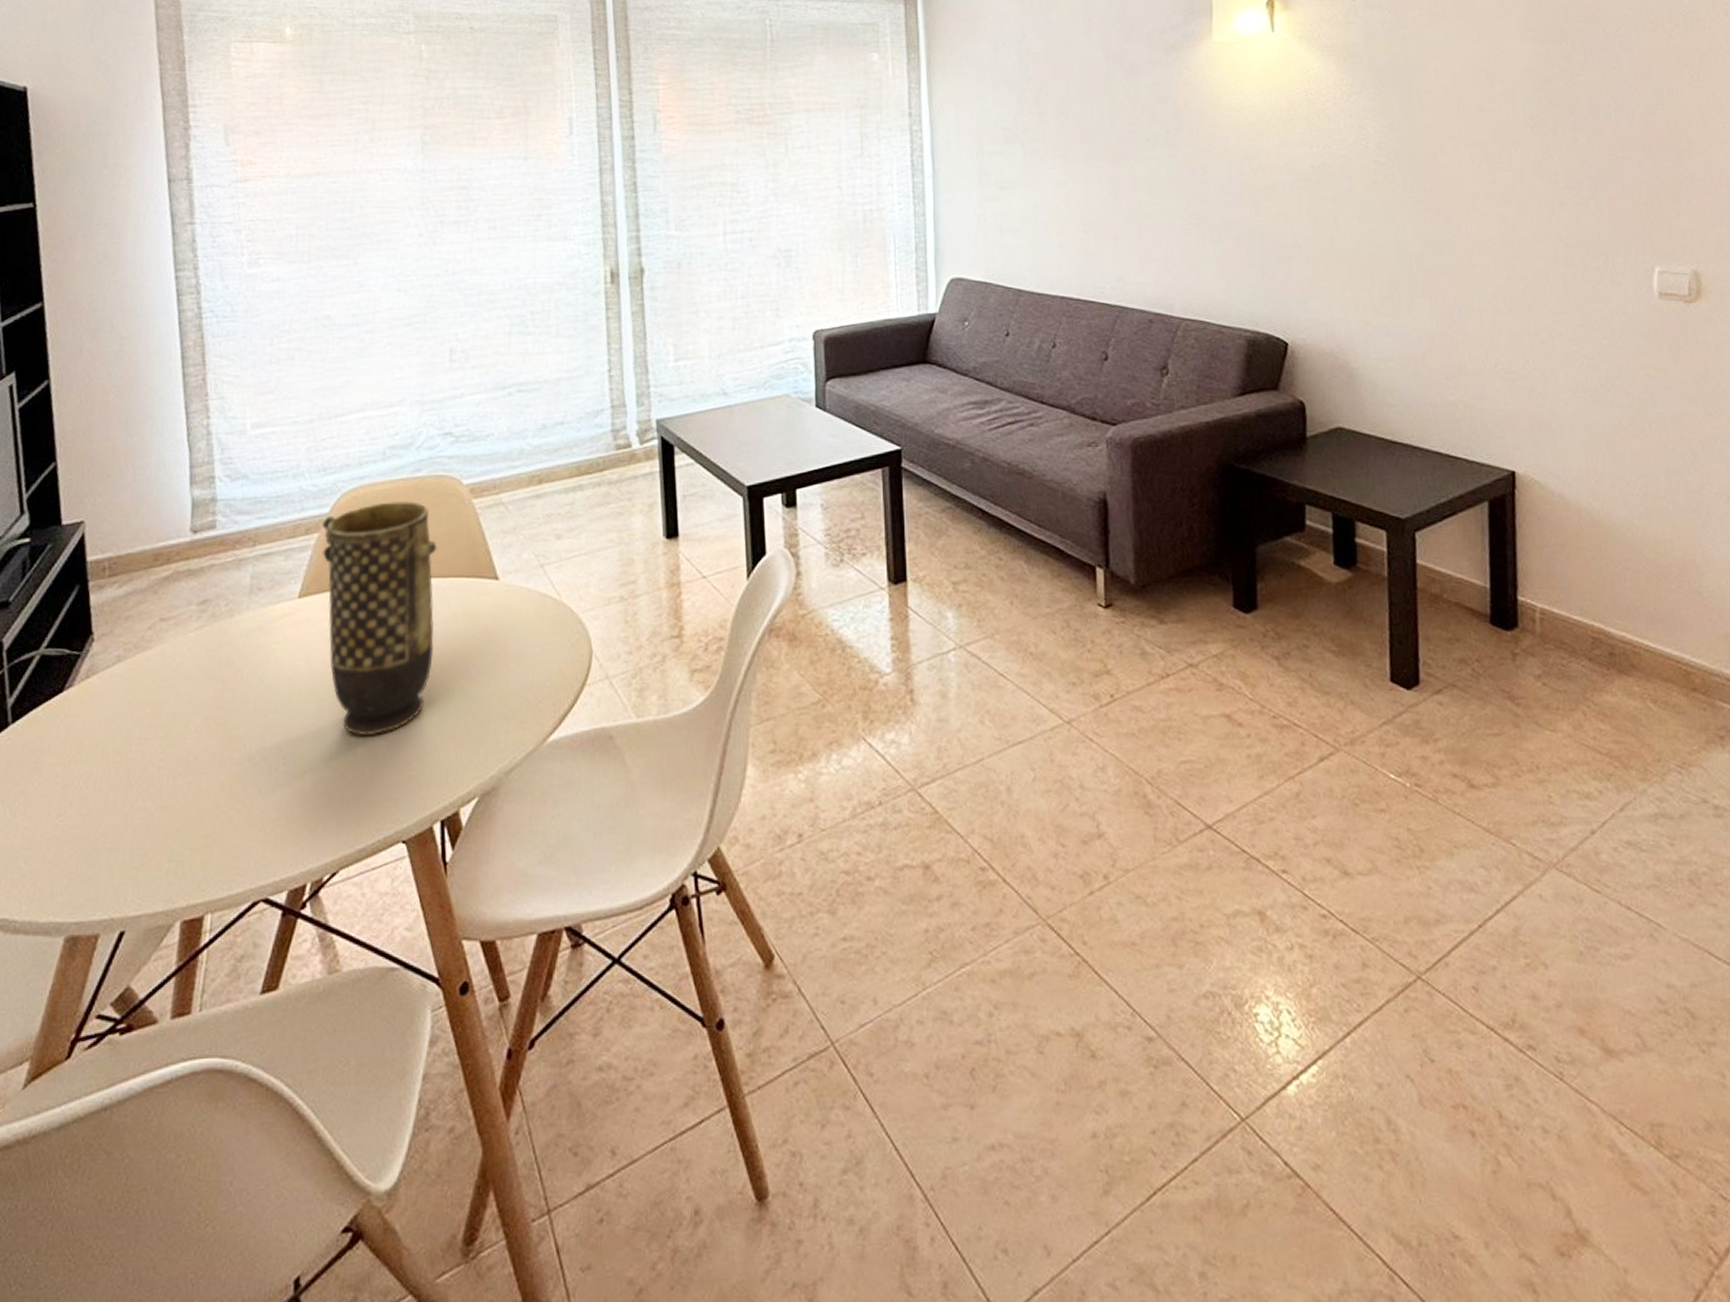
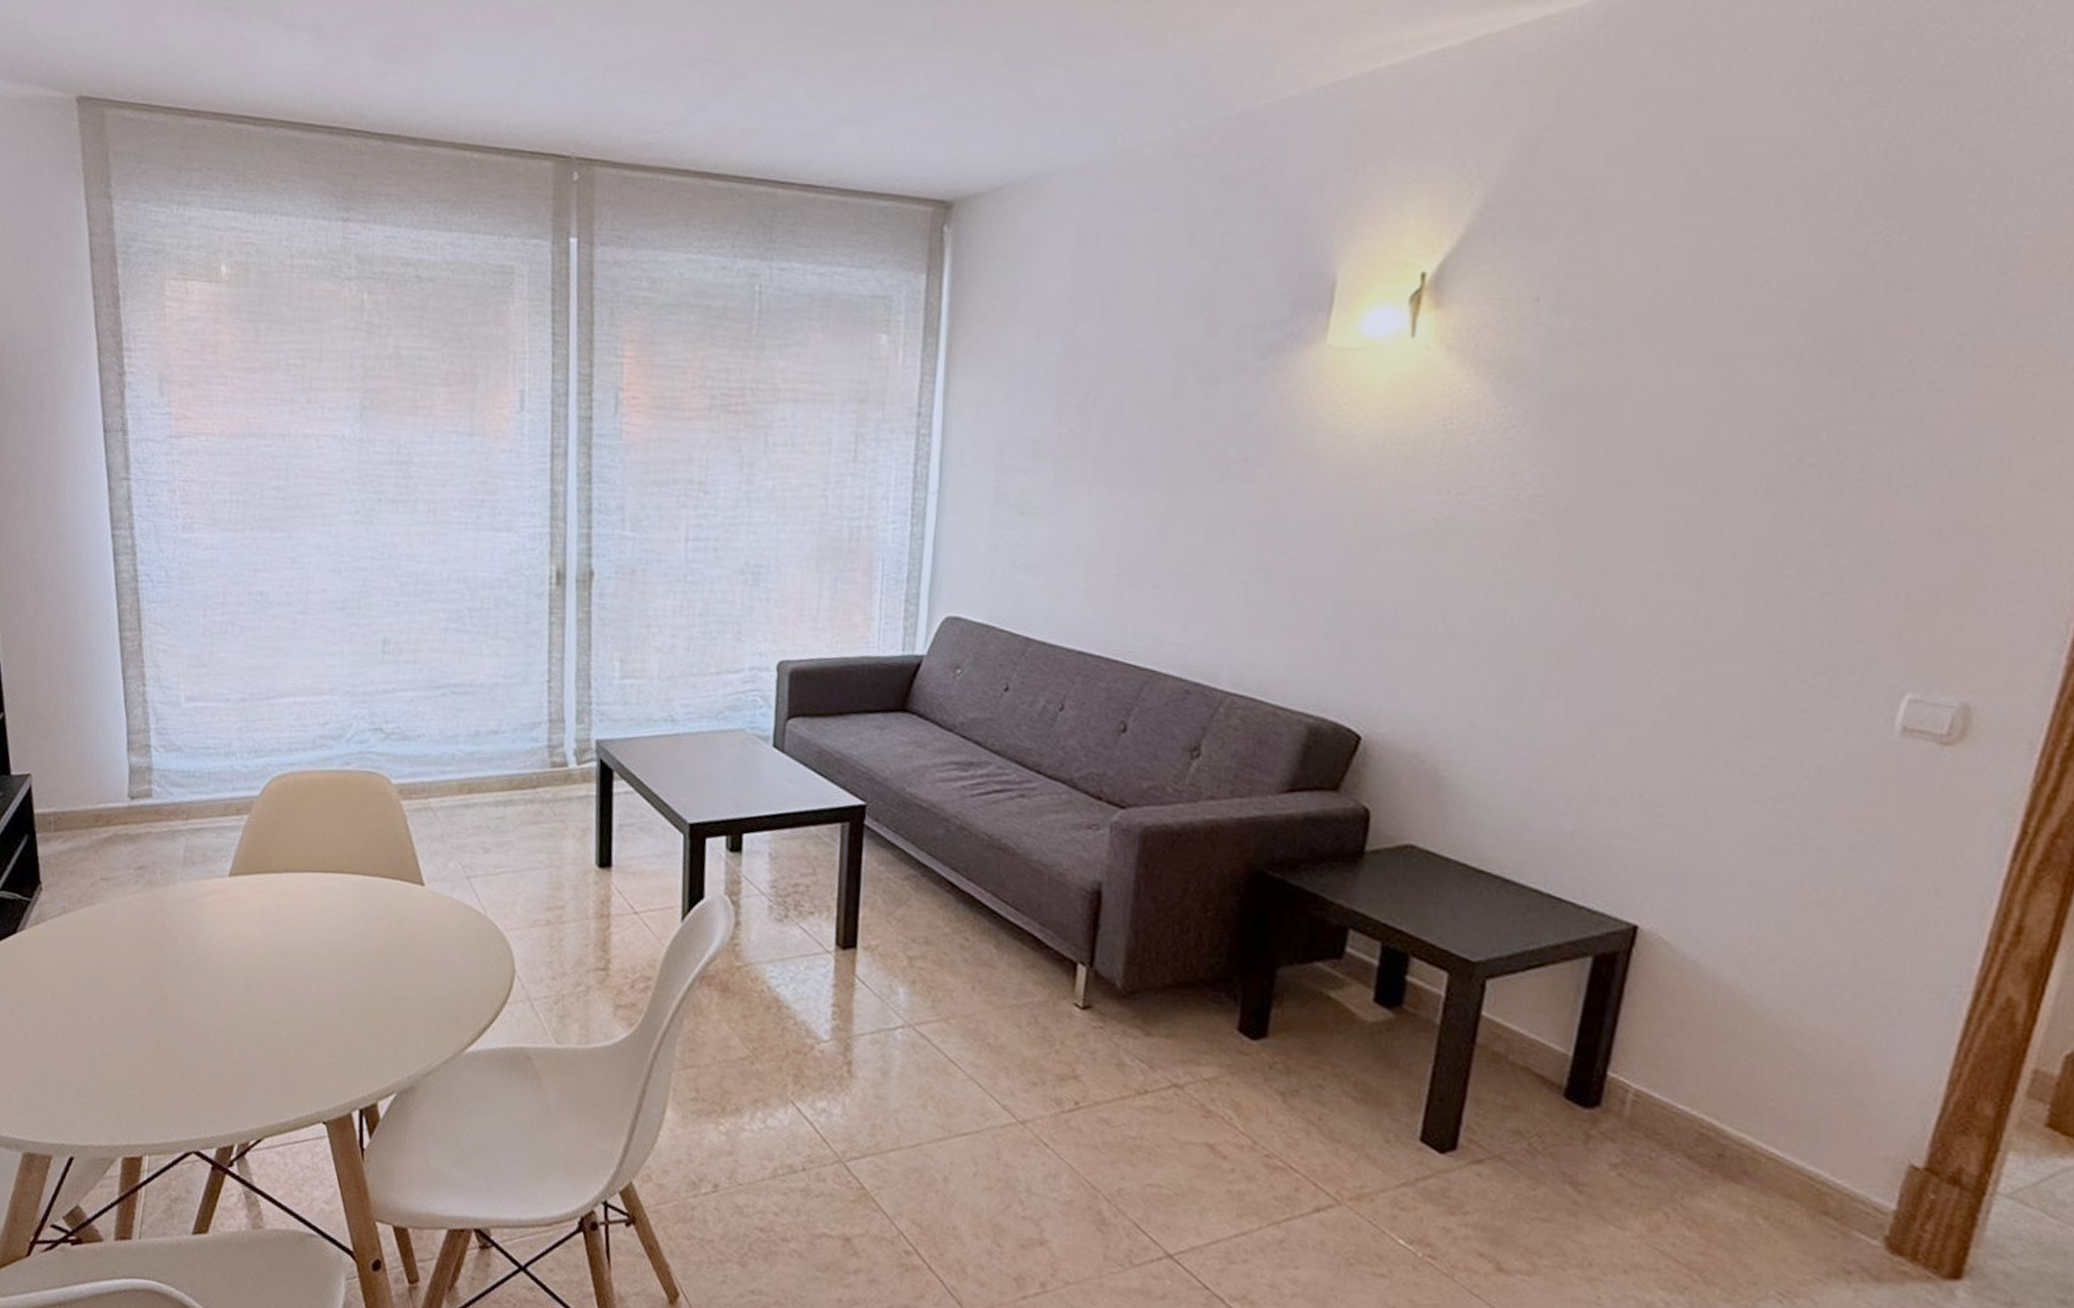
vase: present [322,501,437,735] -> none [252,791,364,1019]

